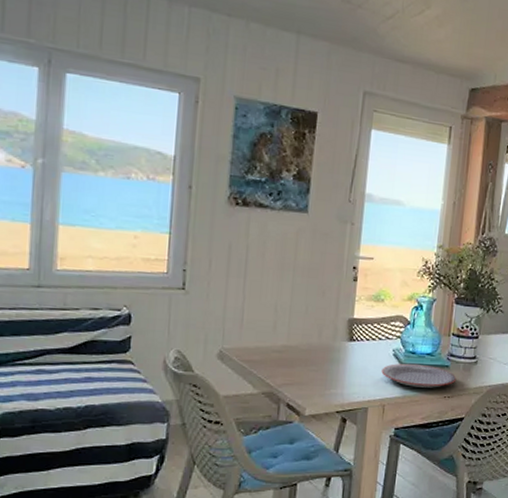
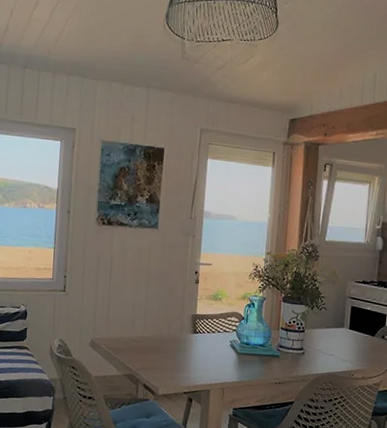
plate: present [381,363,457,388] -> none [220,353,286,375]

